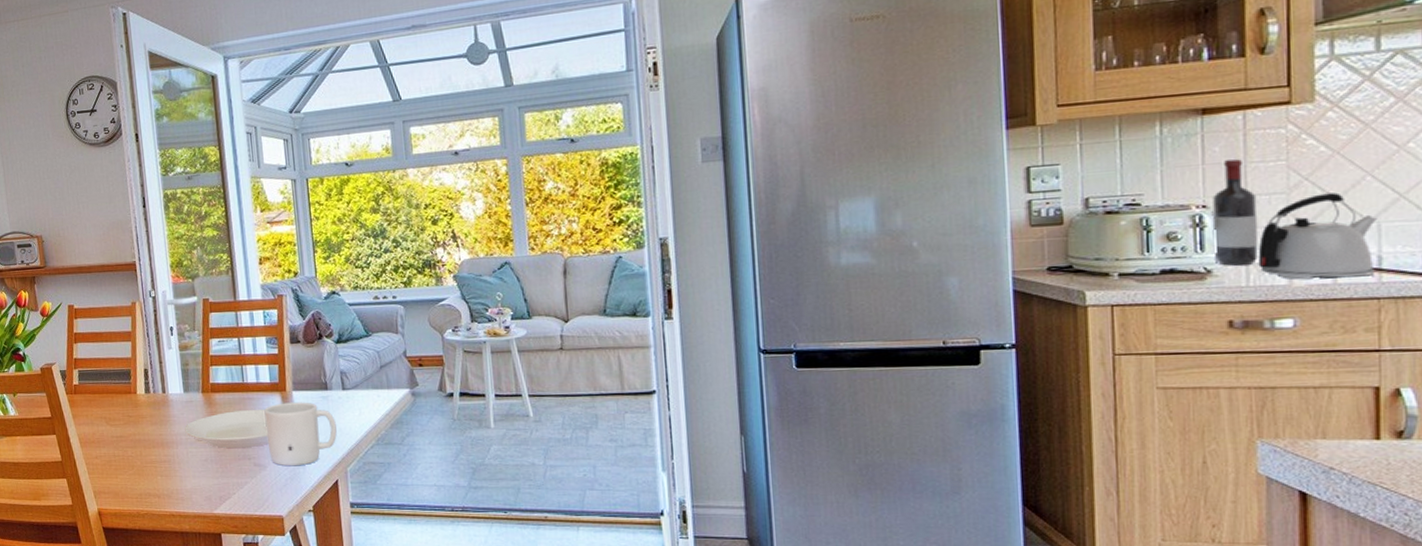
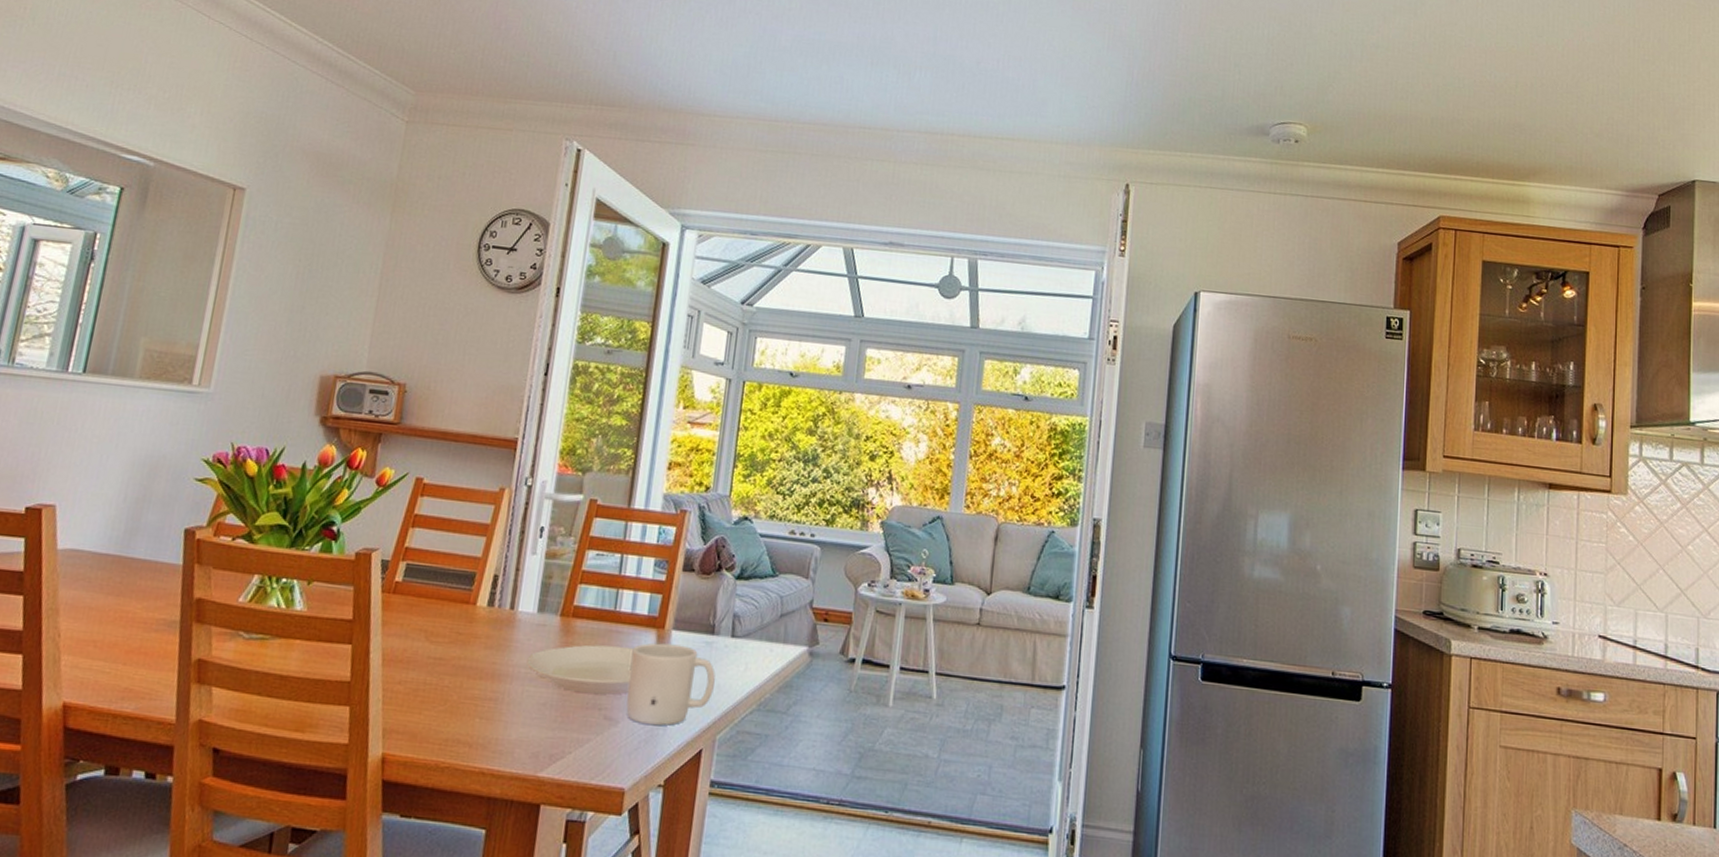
wine bottle: present [1212,159,1259,266] -> none [1551,534,1584,636]
kettle: present [1257,192,1378,280] -> none [1581,579,1666,662]

